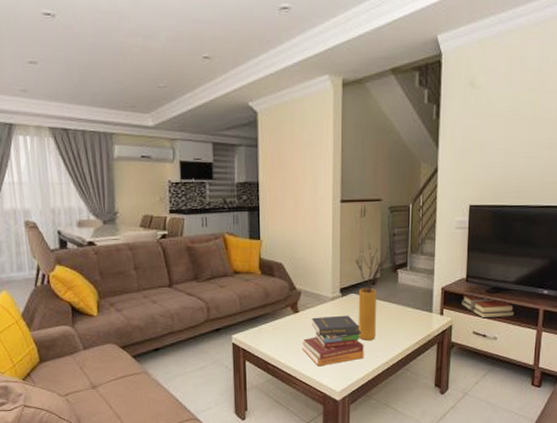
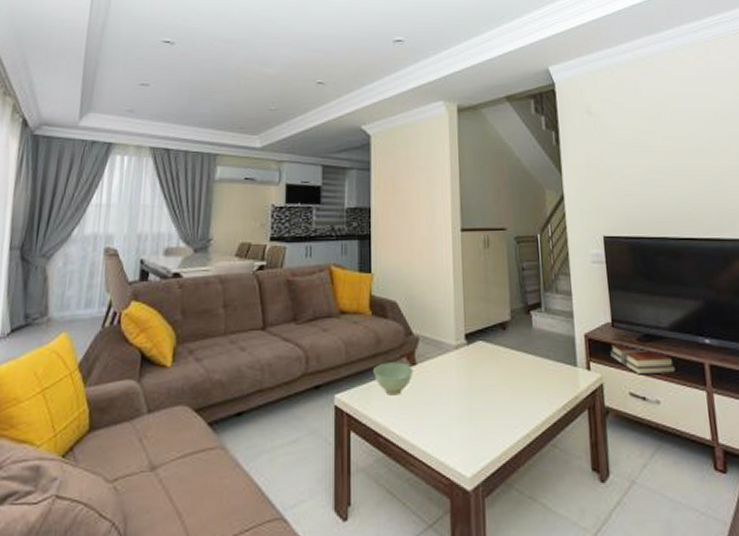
bowl: none [262,310,297,335] -> present [372,362,414,396]
books: present [302,315,364,367] -> none [421,369,499,441]
vase: present [356,242,391,340] -> none [481,277,521,403]

